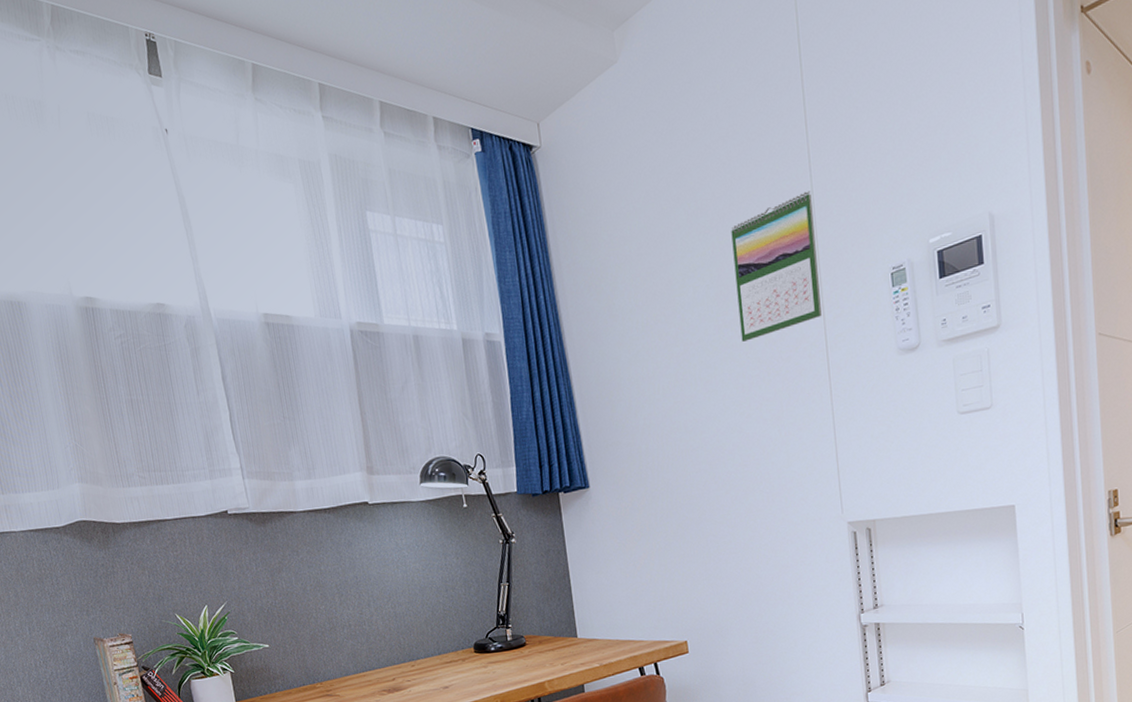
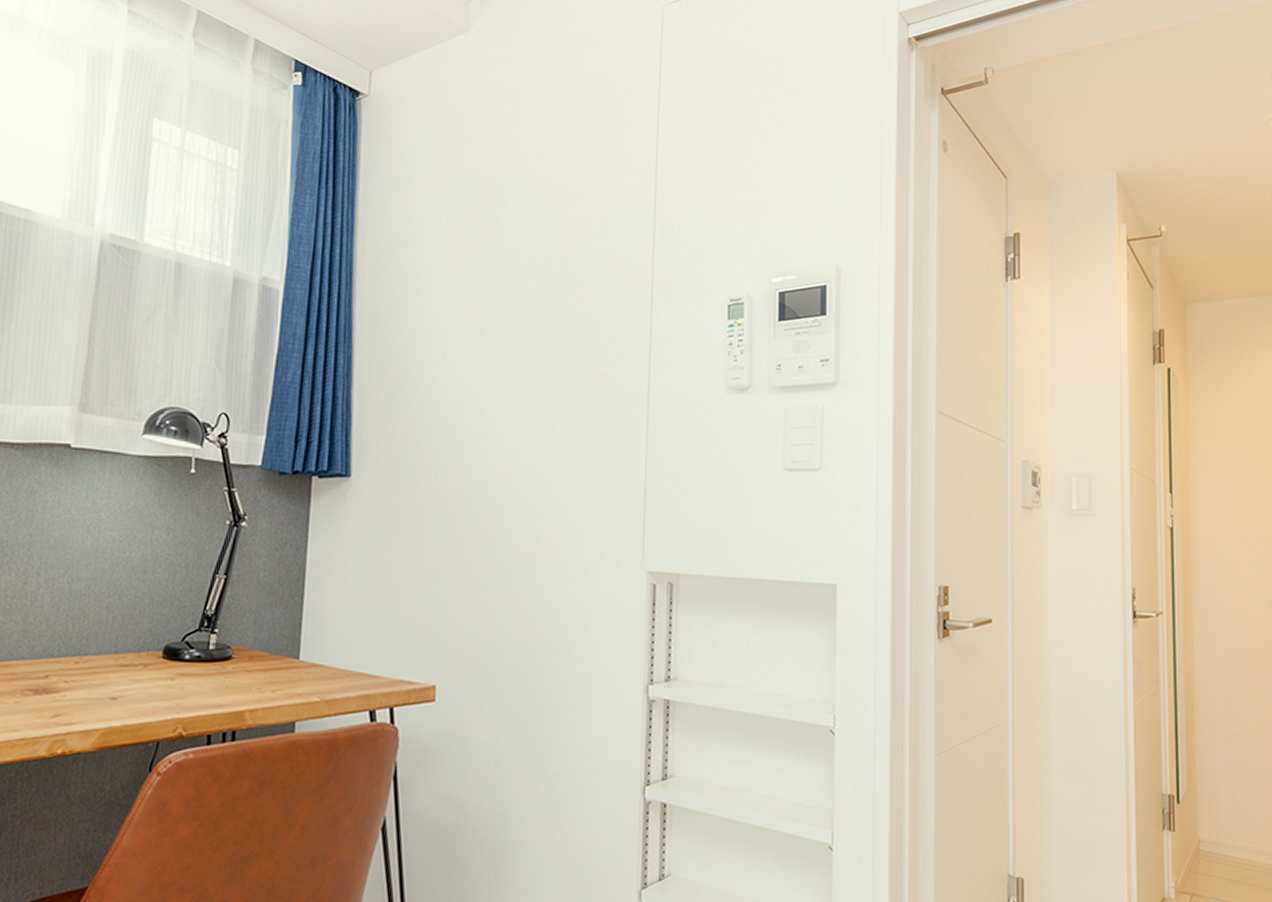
calendar: present [731,191,822,342] -> none [556,202,654,346]

